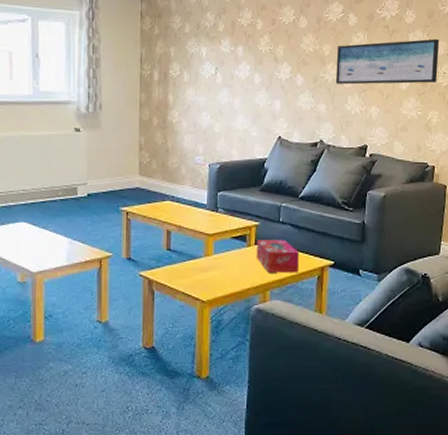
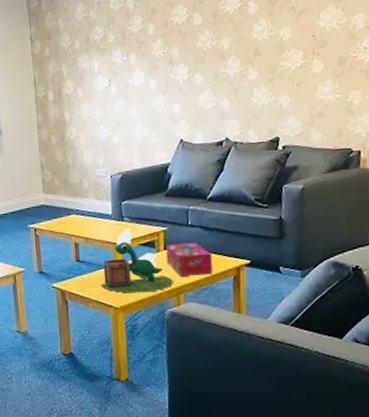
plant pot: none [189,220,261,287] -> present [100,228,173,293]
wall art: present [335,38,440,85] -> none [237,11,358,78]

